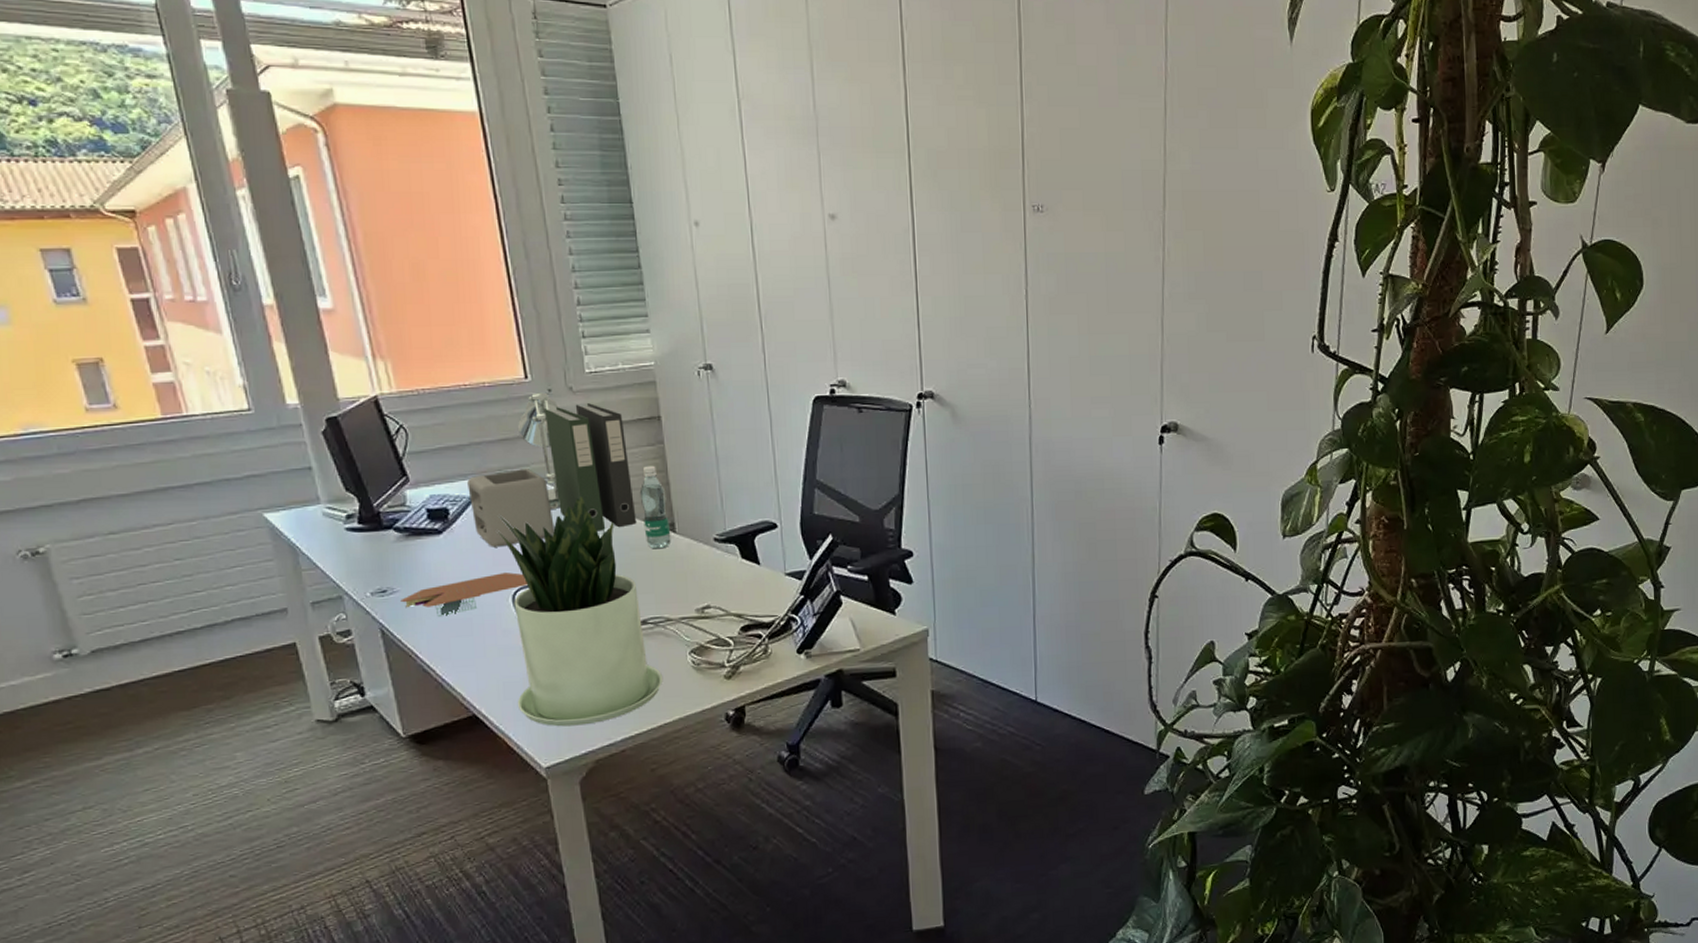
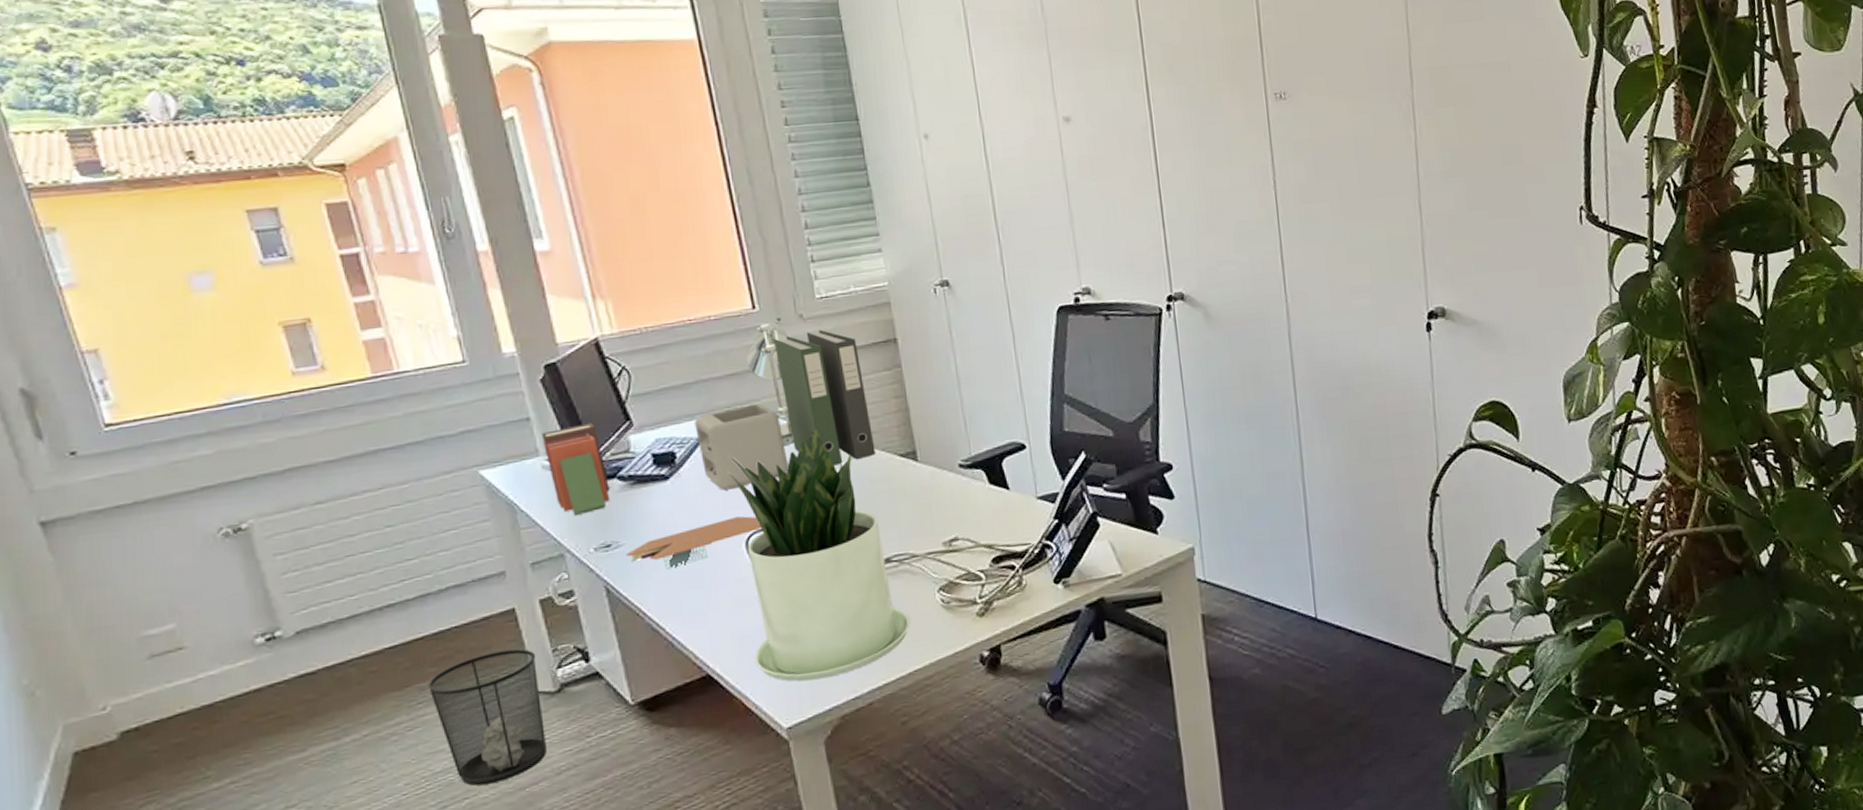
waste bin: none [215,680,324,801] -> present [428,648,547,786]
books: none [322,476,387,562] -> present [541,423,611,517]
bottle: present [639,465,671,549] -> none [877,391,914,481]

